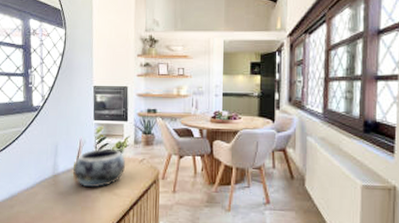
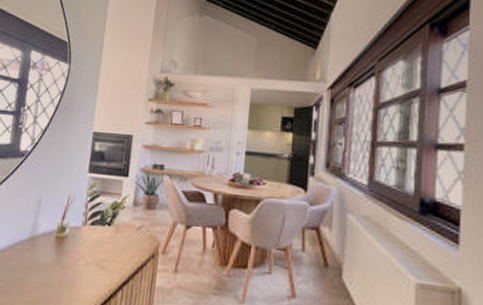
decorative bowl: present [72,148,126,188] -> none [55,207,120,259]

